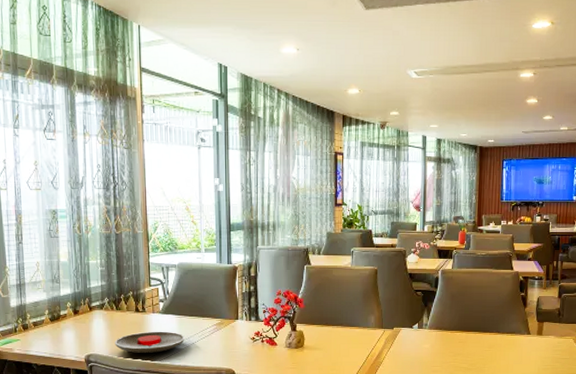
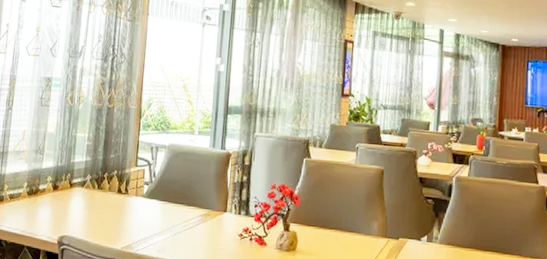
plate: present [115,331,185,353] -> none [91,216,167,241]

